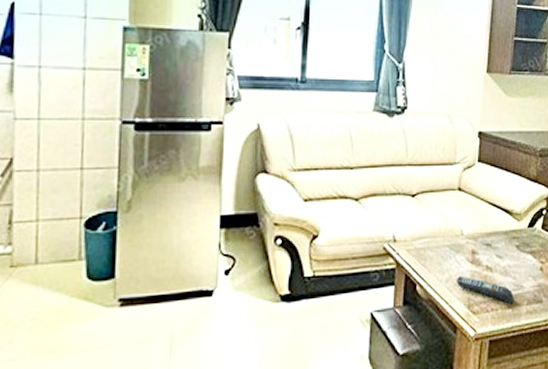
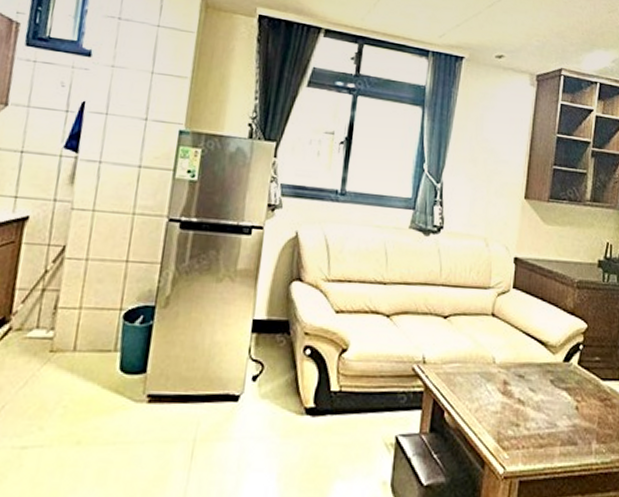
remote control: present [457,275,514,305] -> none [486,406,547,444]

